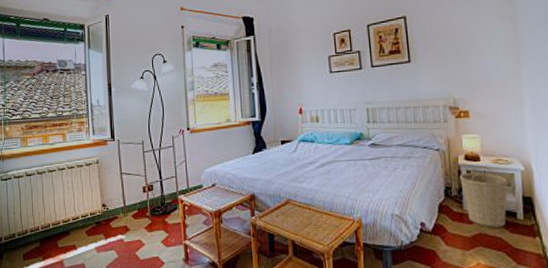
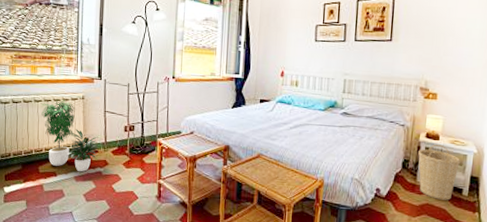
potted plant: none [56,166,119,242] -> present [41,99,100,172]

